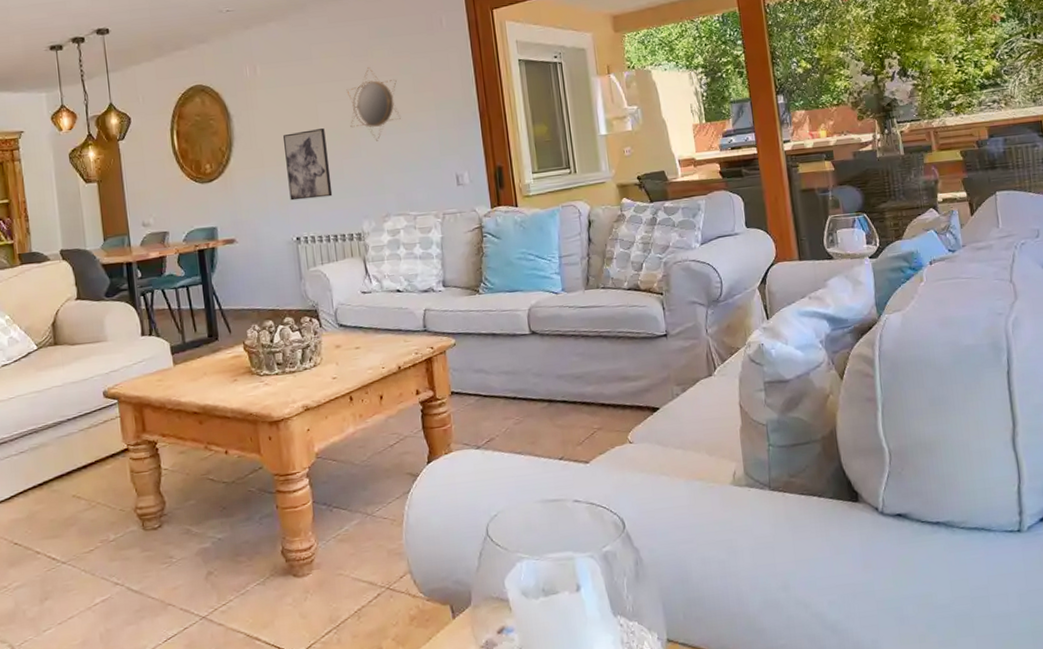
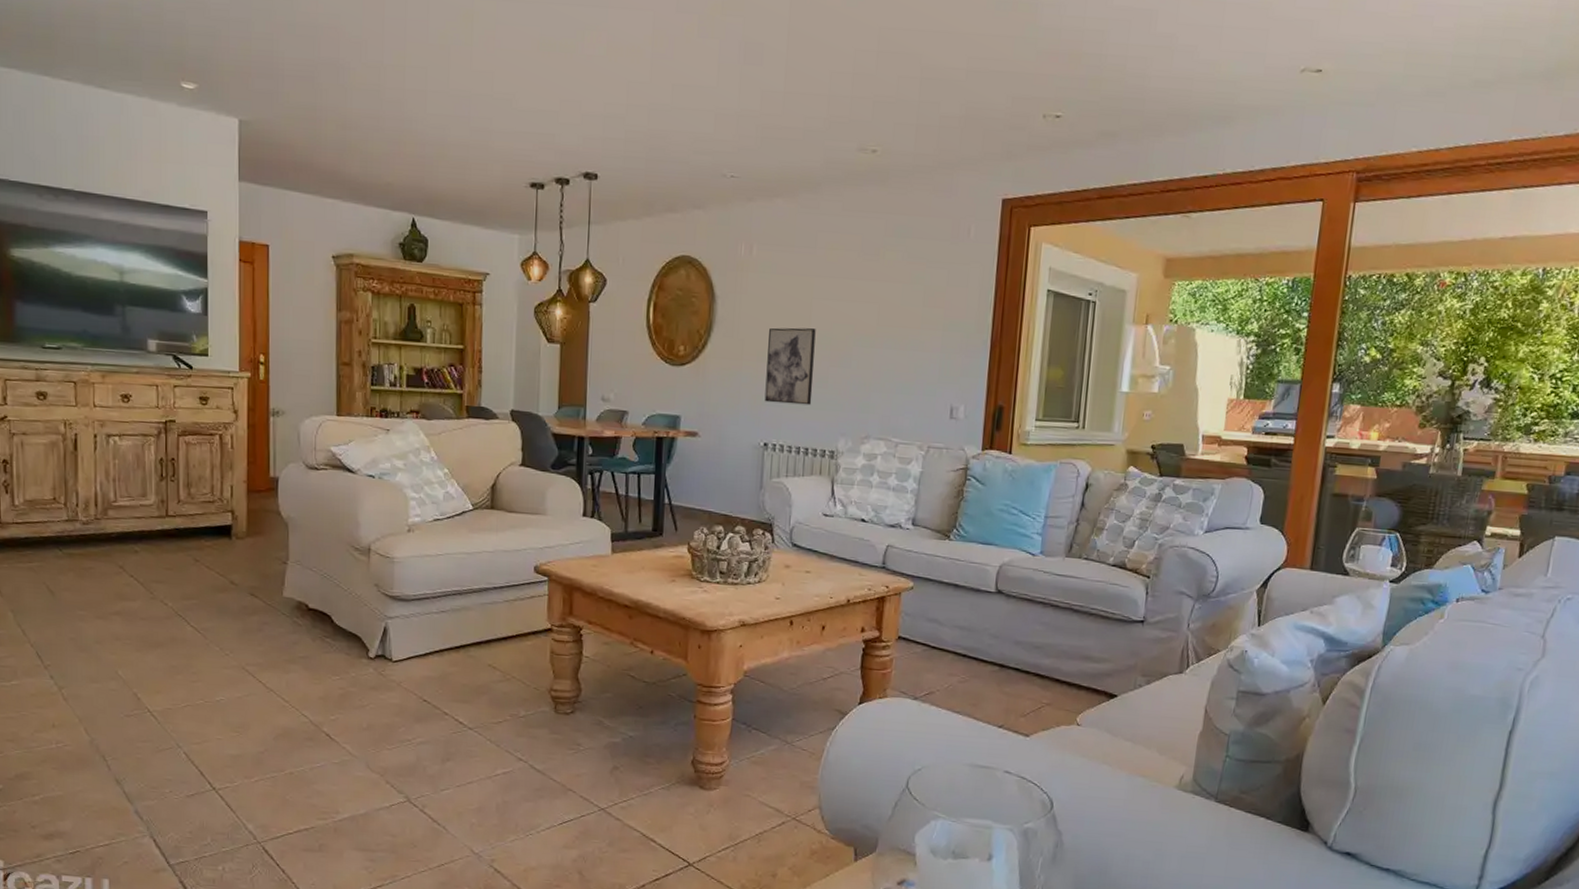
home mirror: present [346,67,401,141] -> none [844,269,906,354]

